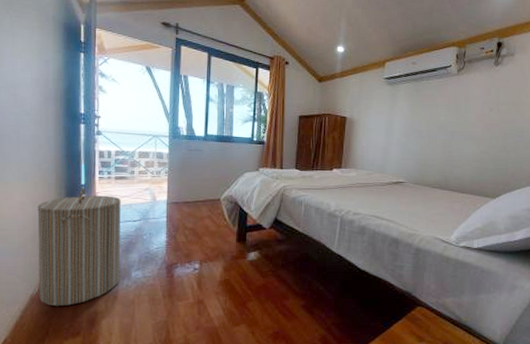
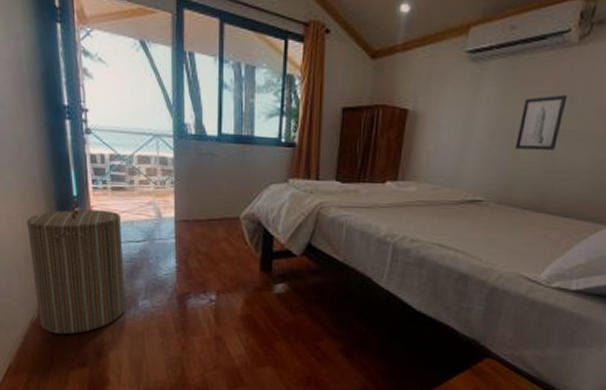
wall art: none [423,107,455,146] -> present [514,94,568,151]

